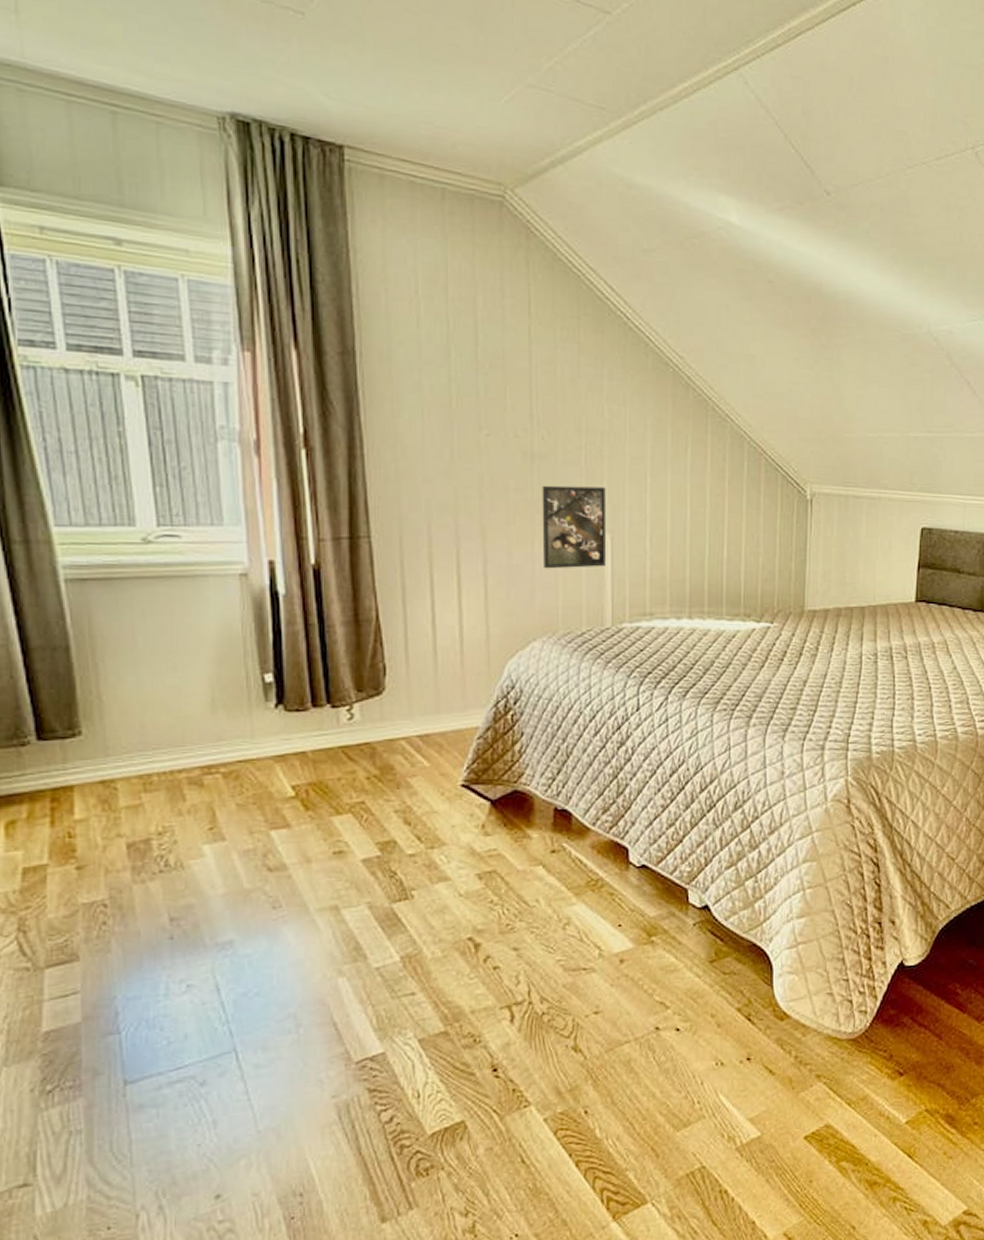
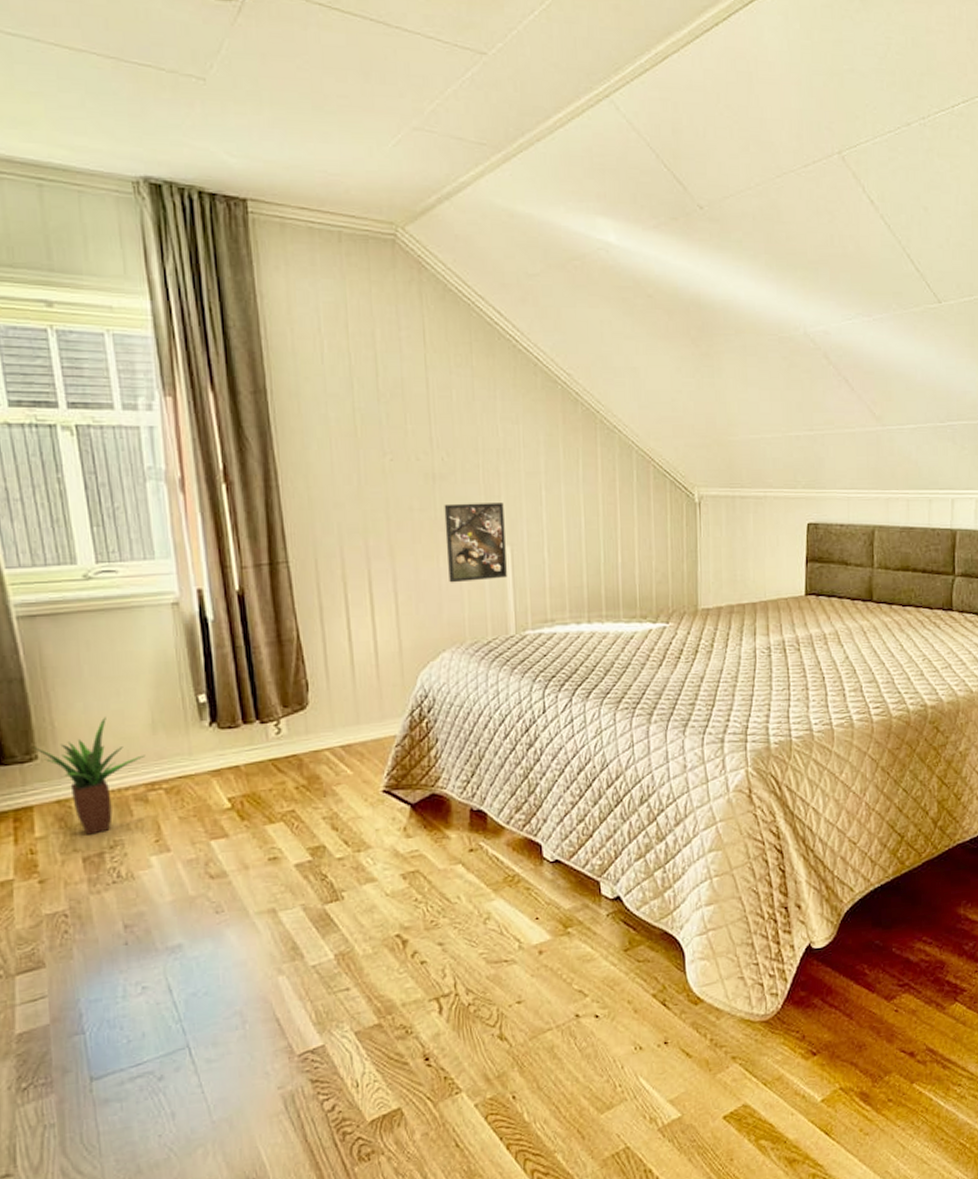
potted plant: none [76,692,203,819] -> present [33,717,146,835]

